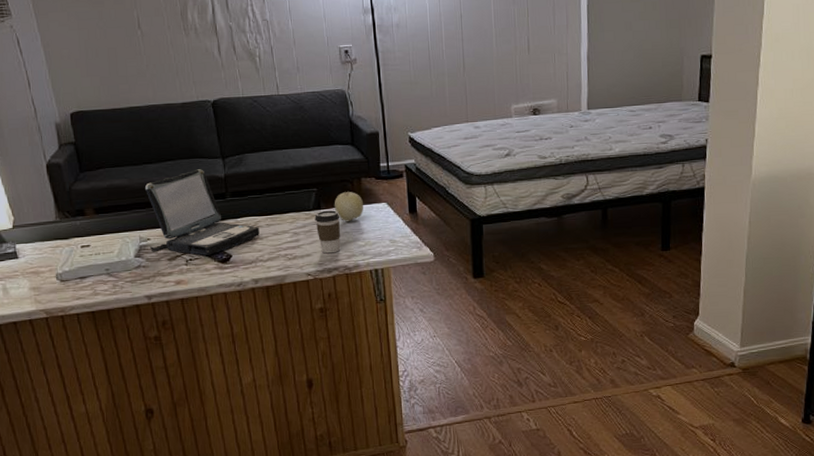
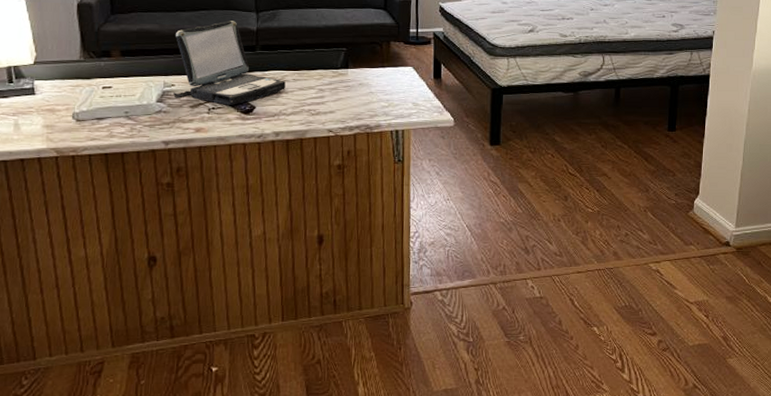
coffee cup: present [315,210,341,254] -> none [341,70,367,112]
fruit: present [334,192,364,222] -> none [361,54,391,83]

